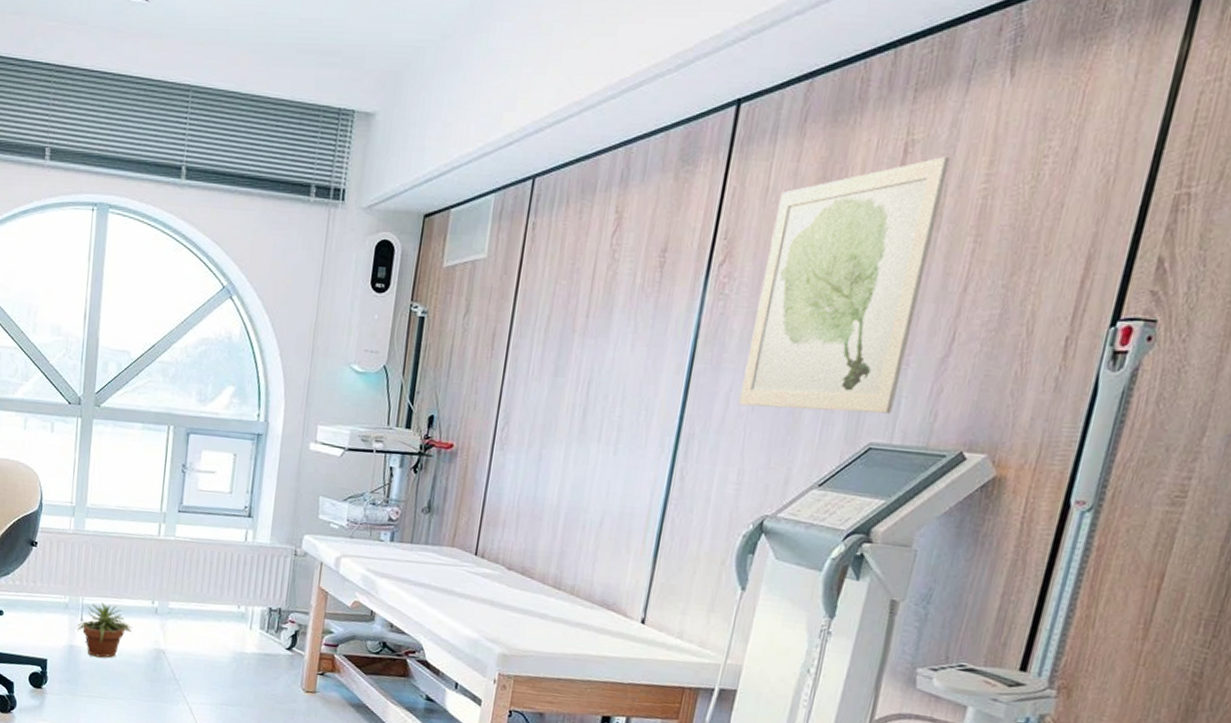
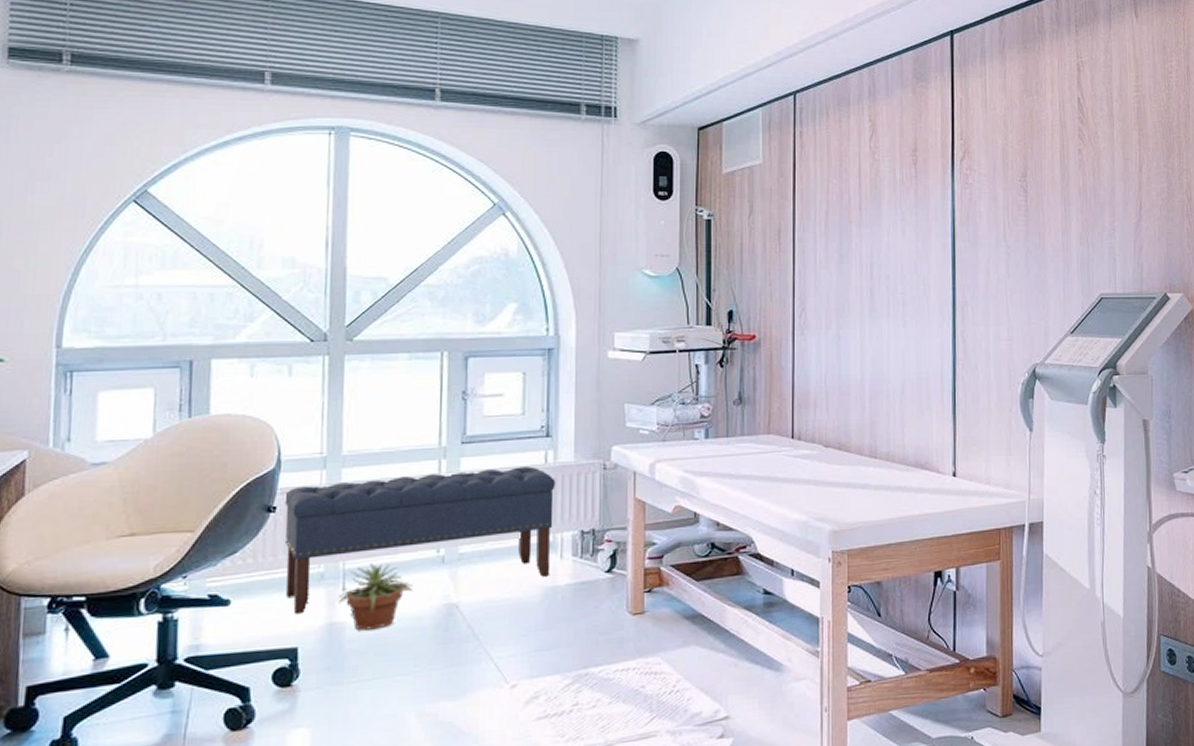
bench: none [41,528,252,643] -> present [284,466,556,614]
wall art: present [739,157,951,414] -> none [996,74,1111,274]

